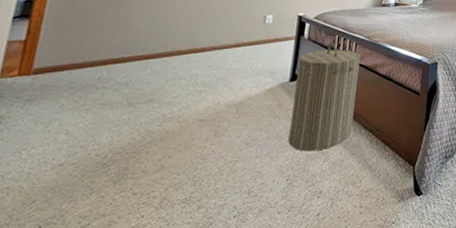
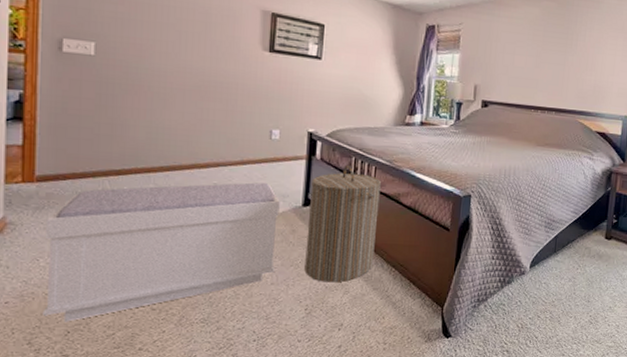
bench: none [14,63,269,216] -> present [42,182,280,322]

